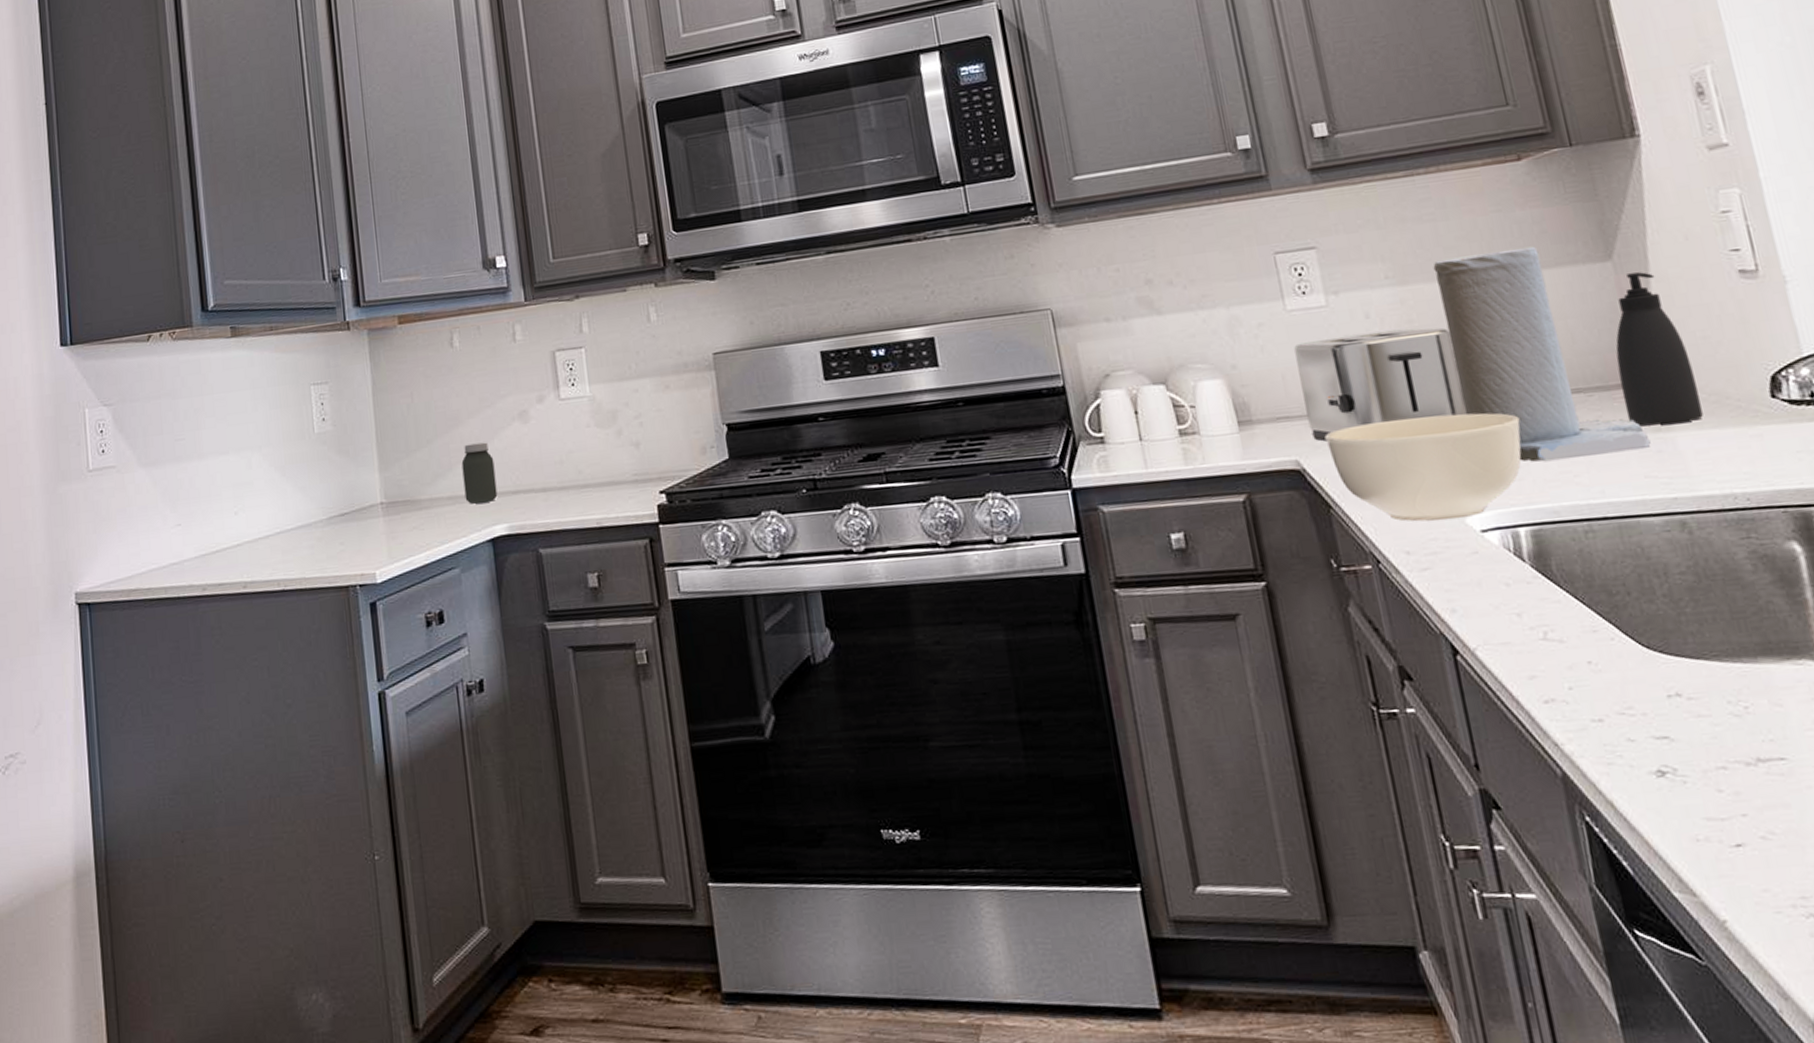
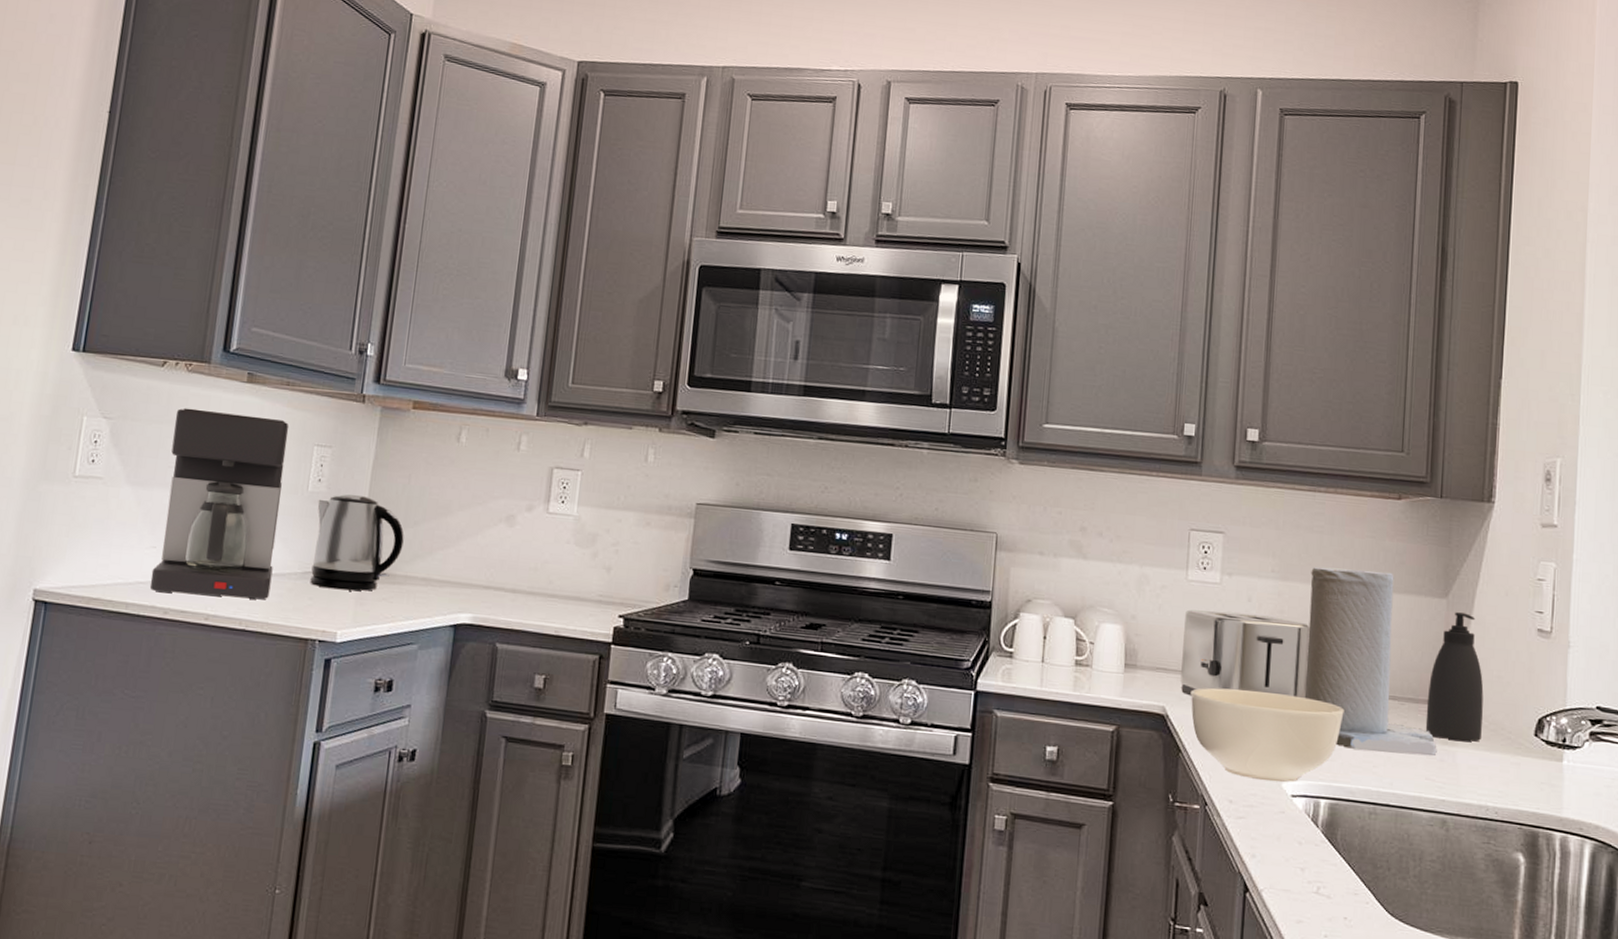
coffee maker: none [171,367,301,570] -> present [150,408,289,600]
kettle: none [326,425,422,530] -> present [310,494,404,591]
jar: present [461,442,498,504] -> none [438,534,474,591]

